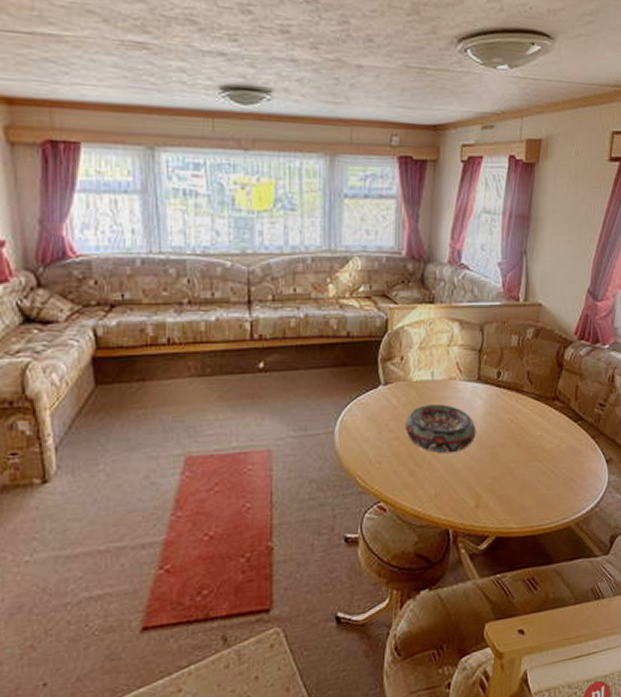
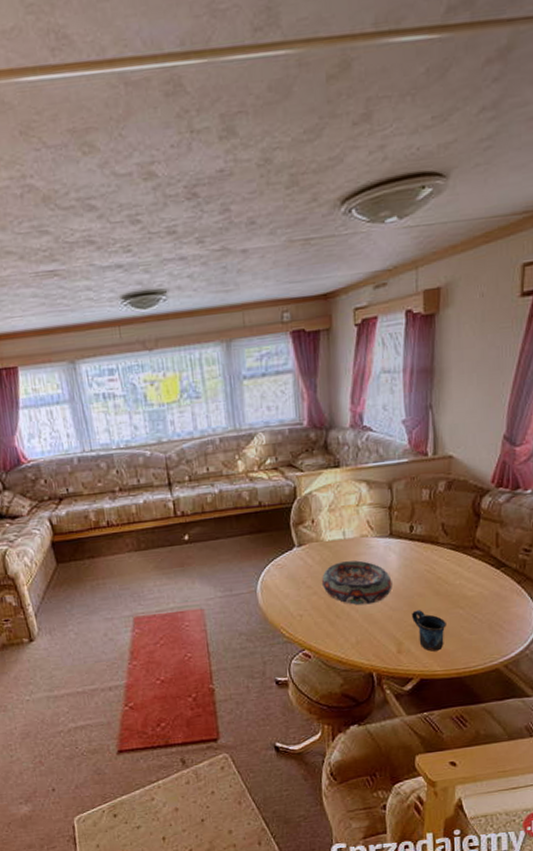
mug: none [493,461,525,507] -> present [412,610,446,652]

